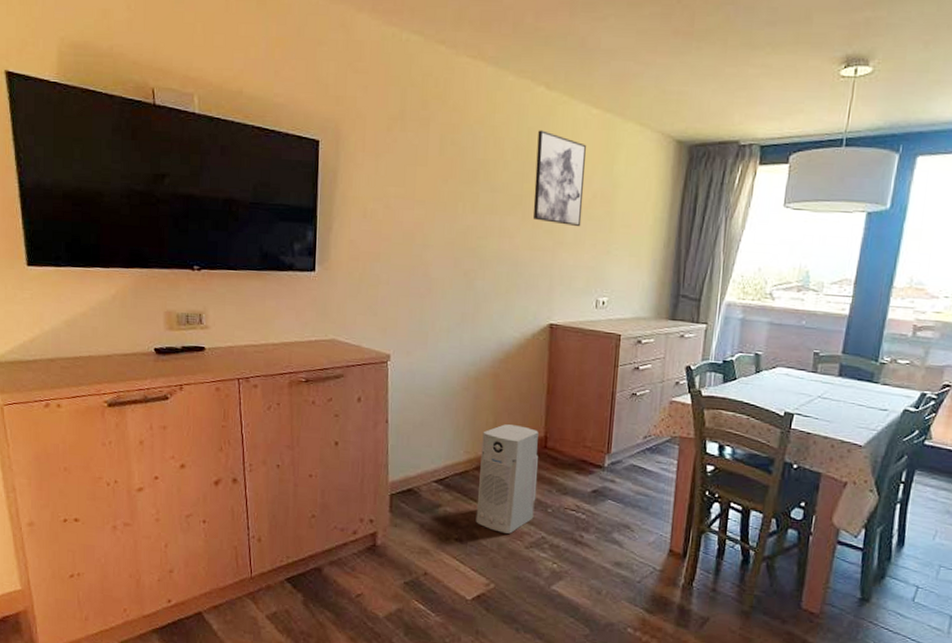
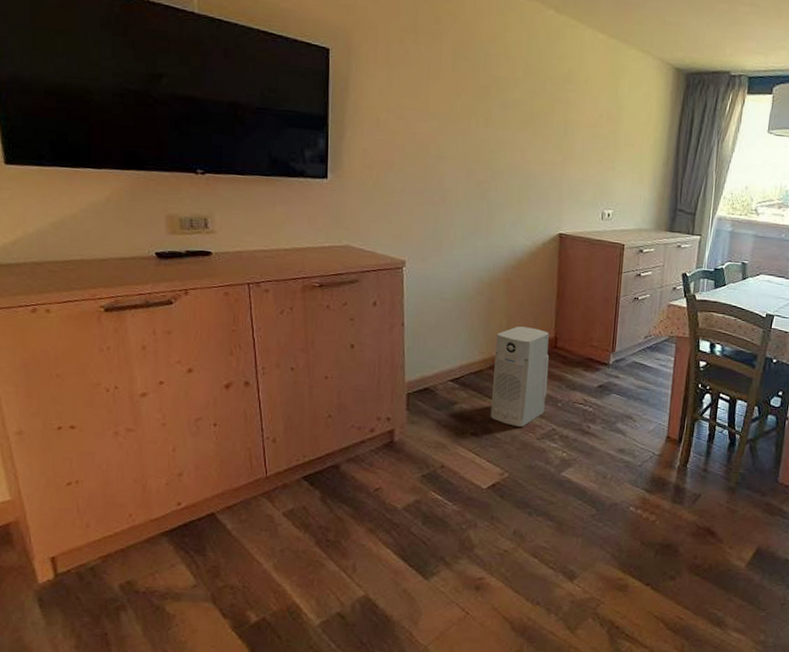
wall art: present [533,130,586,227] -> none [543,51,593,145]

